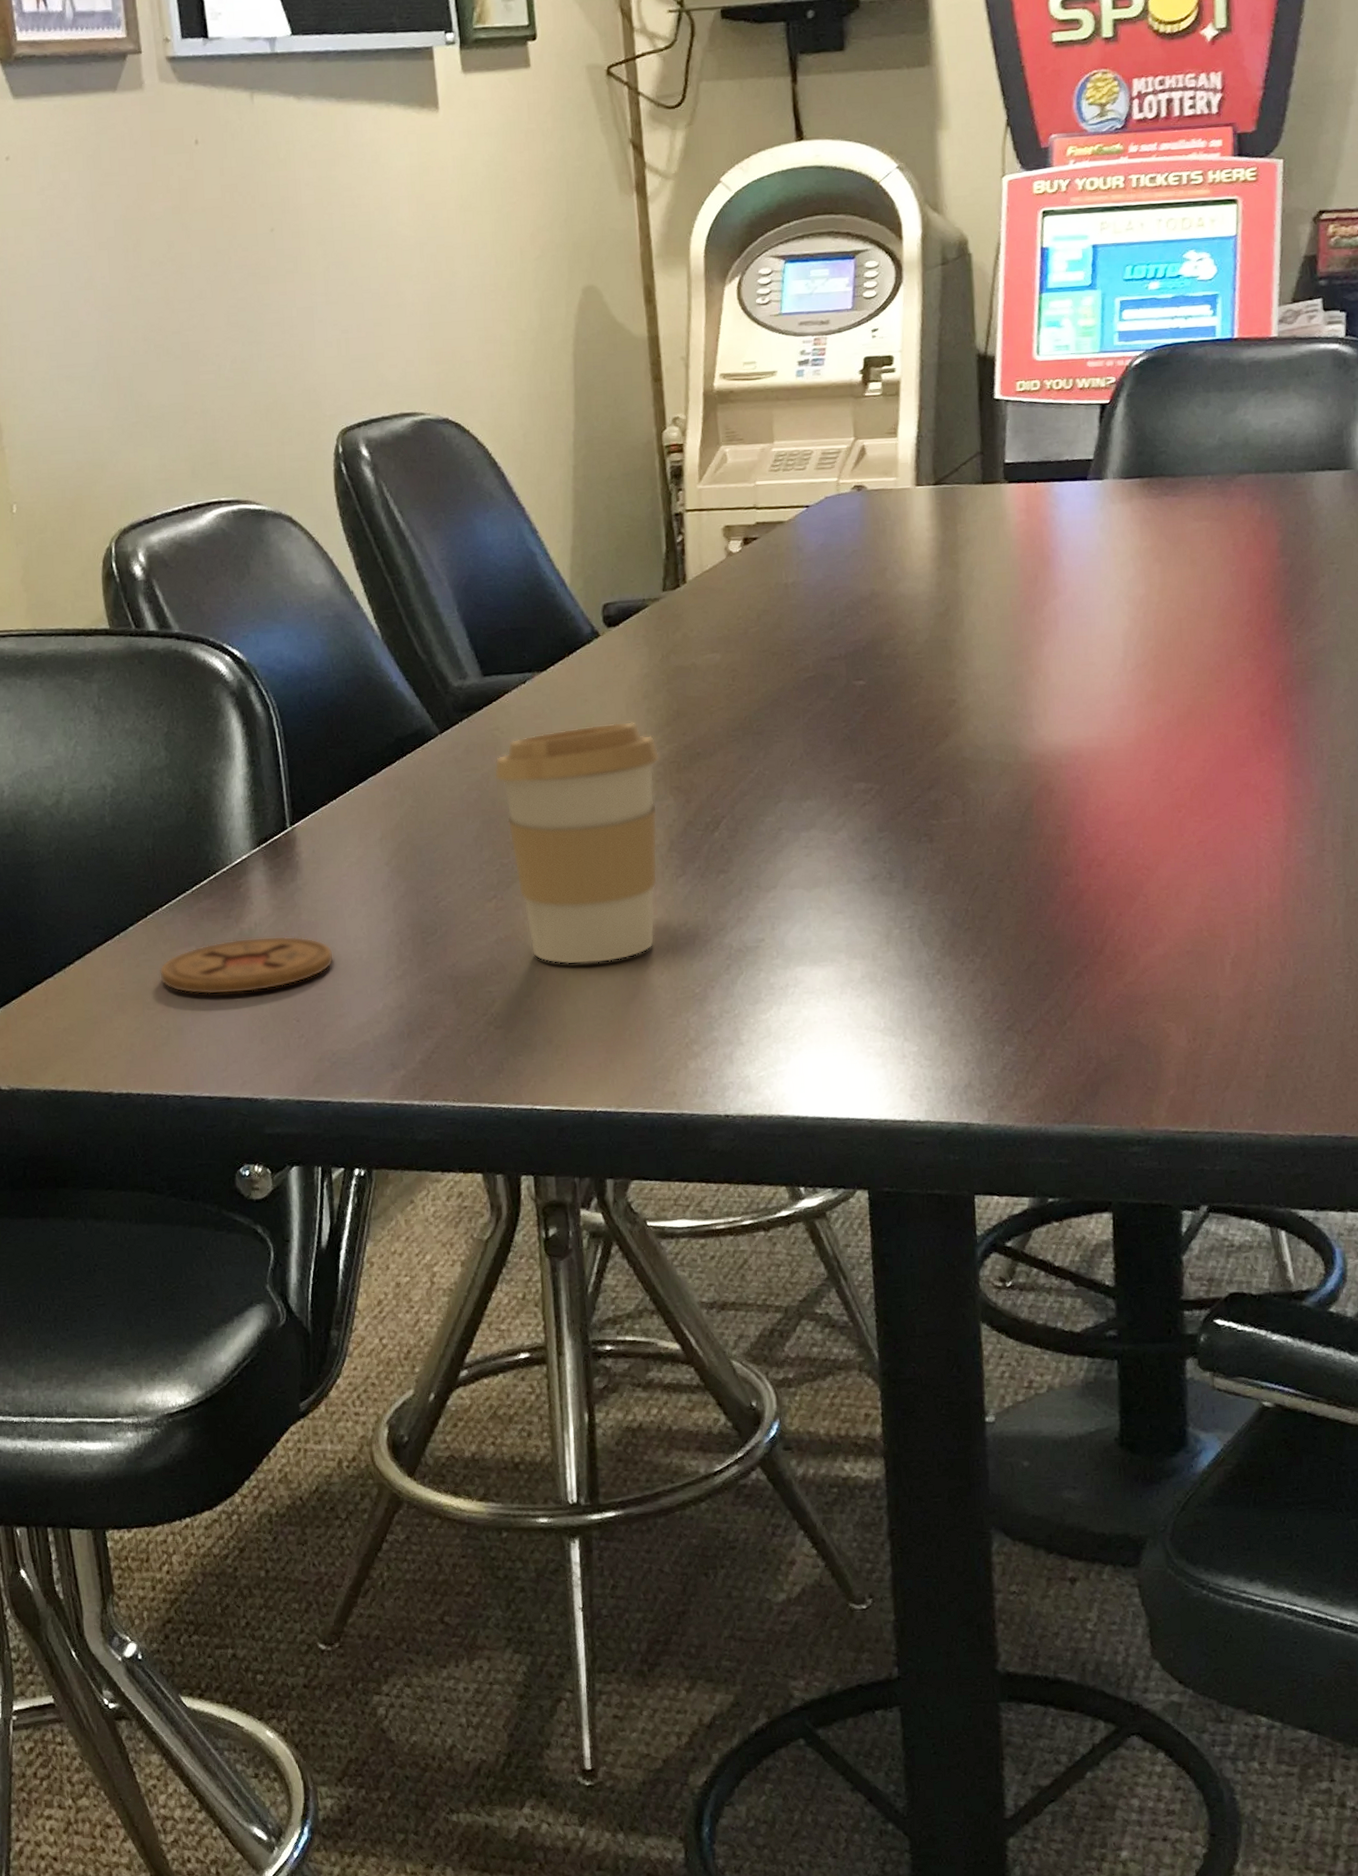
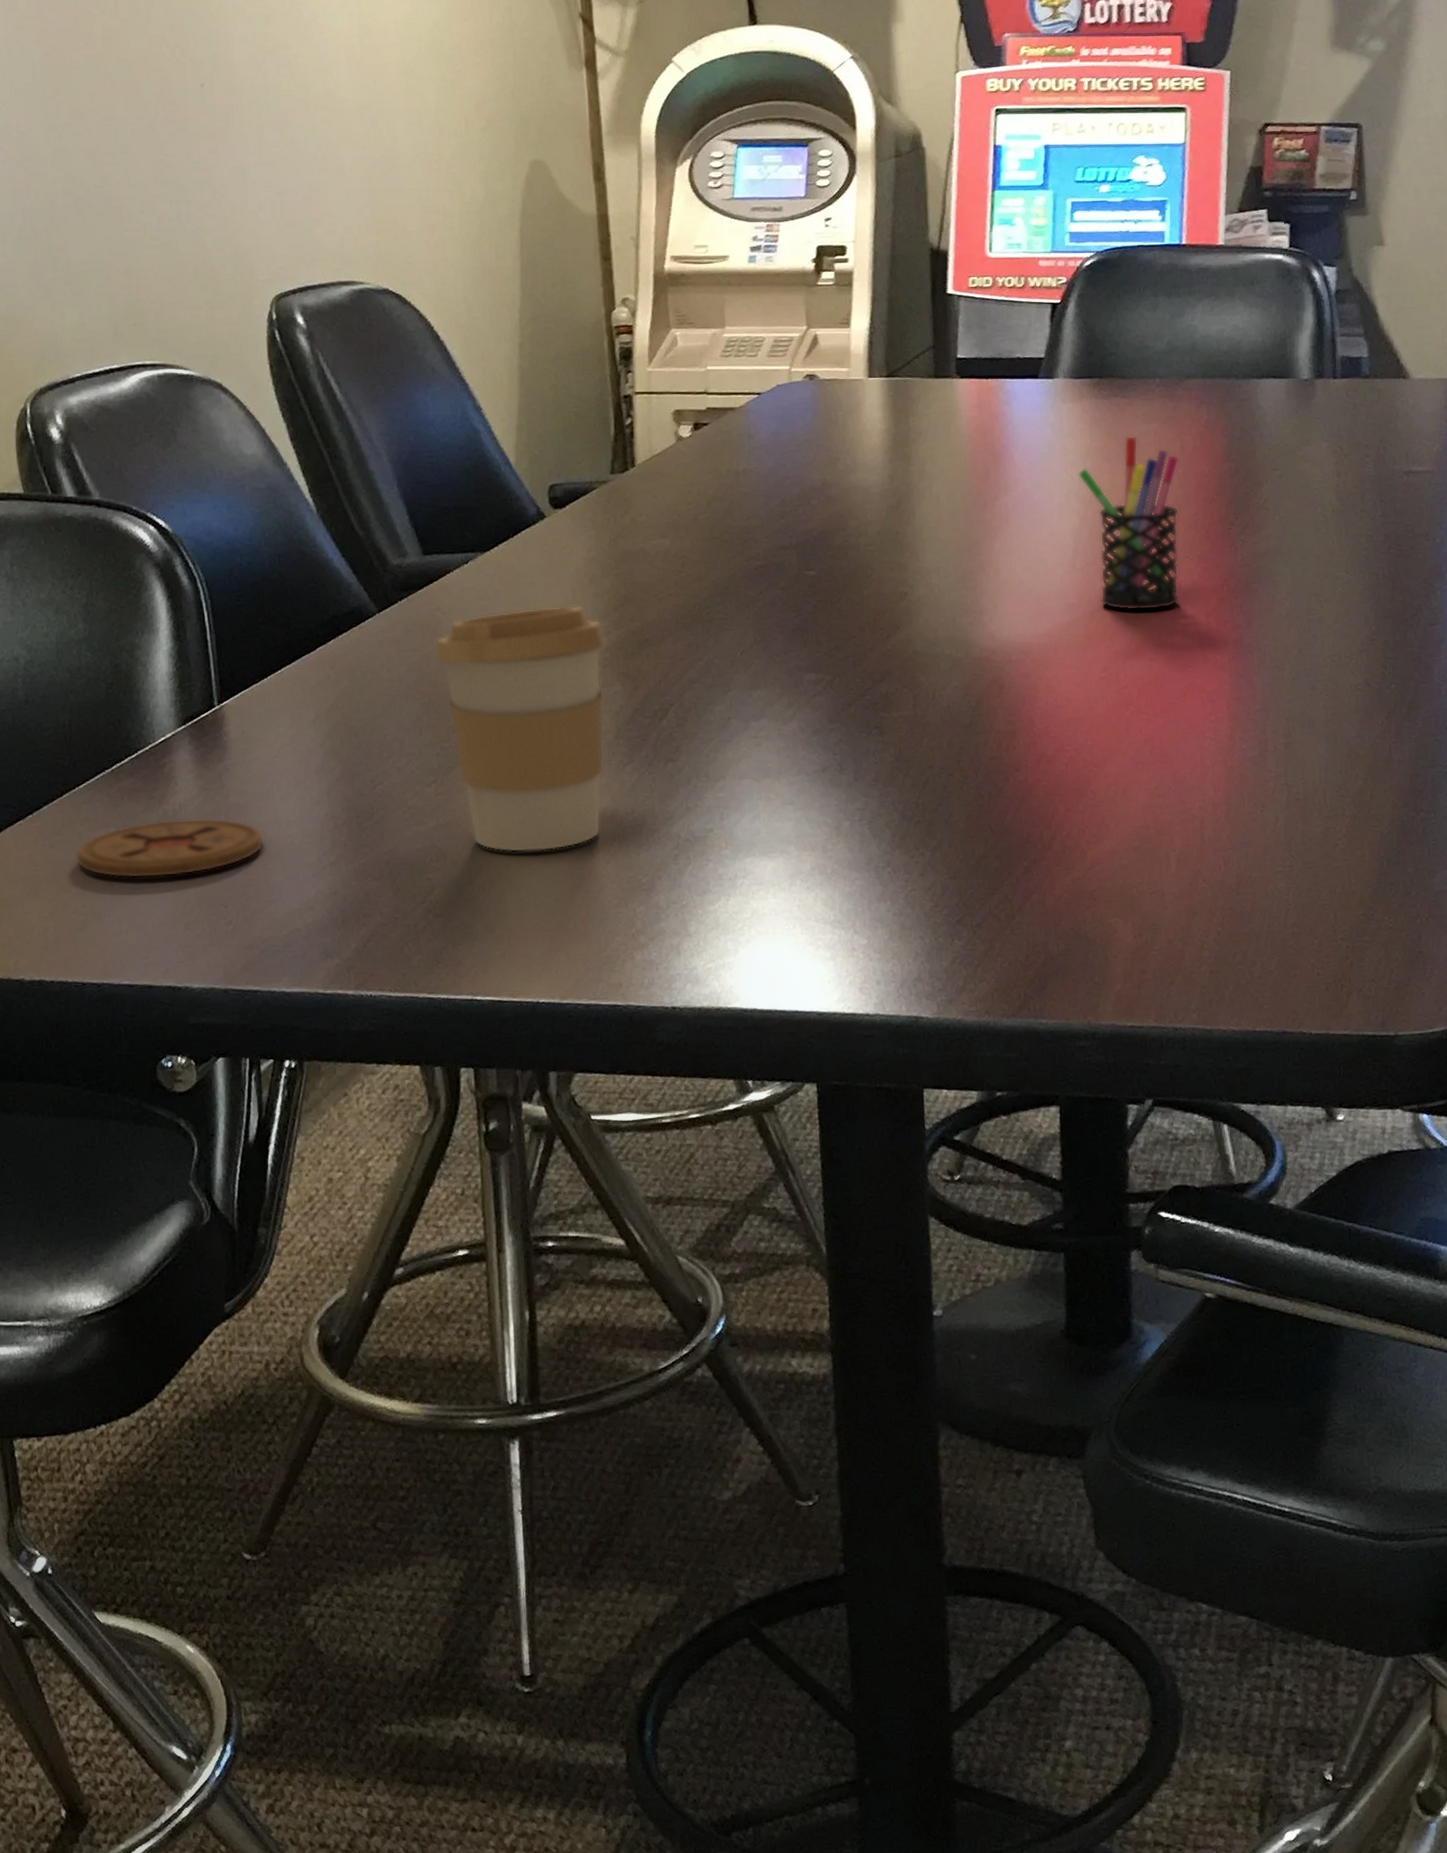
pen holder: none [1127,534,1233,712] -> present [1077,435,1179,611]

